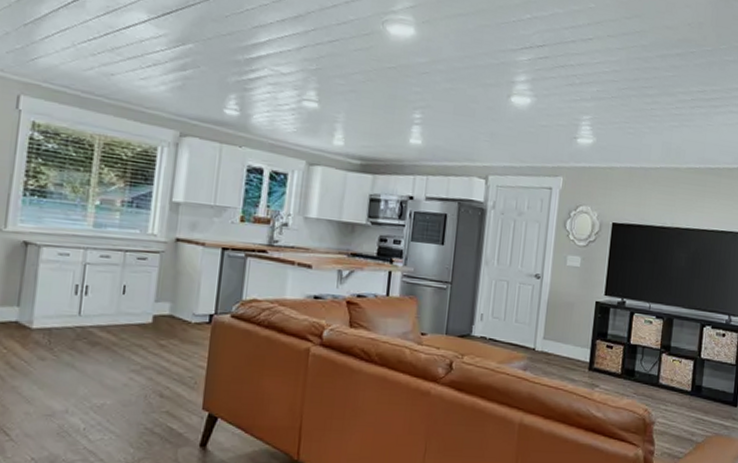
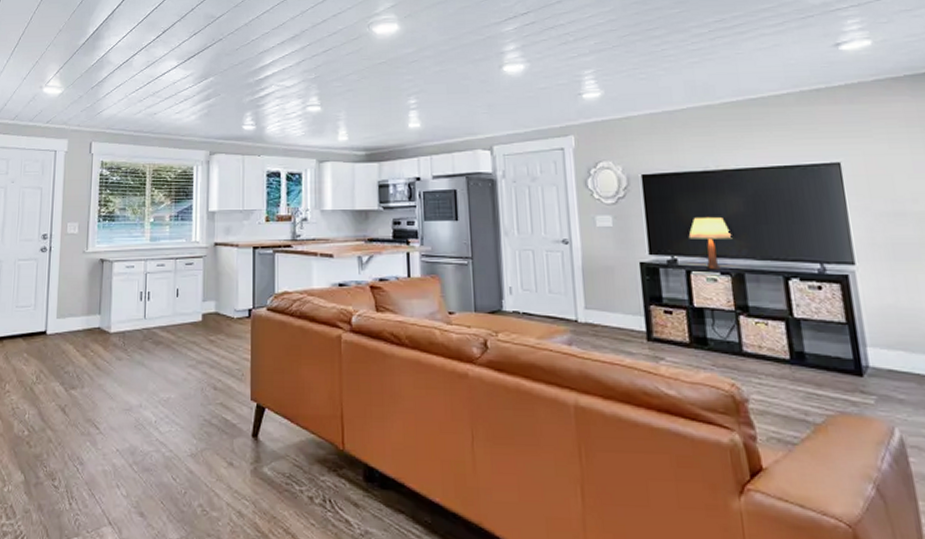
table lamp: none [638,265,672,315] -> present [688,215,734,271]

